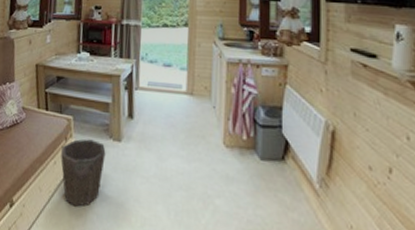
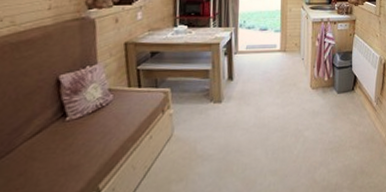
waste bin: present [60,139,106,207] -> none [157,106,207,174]

